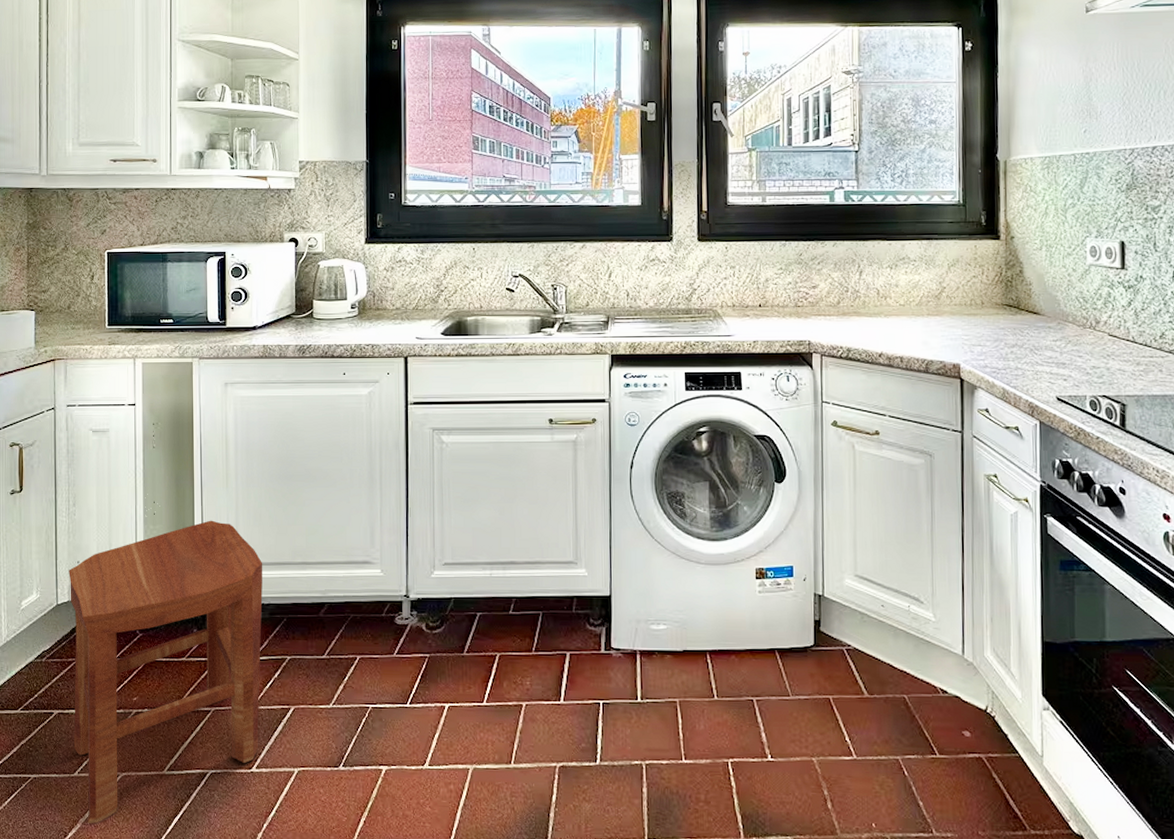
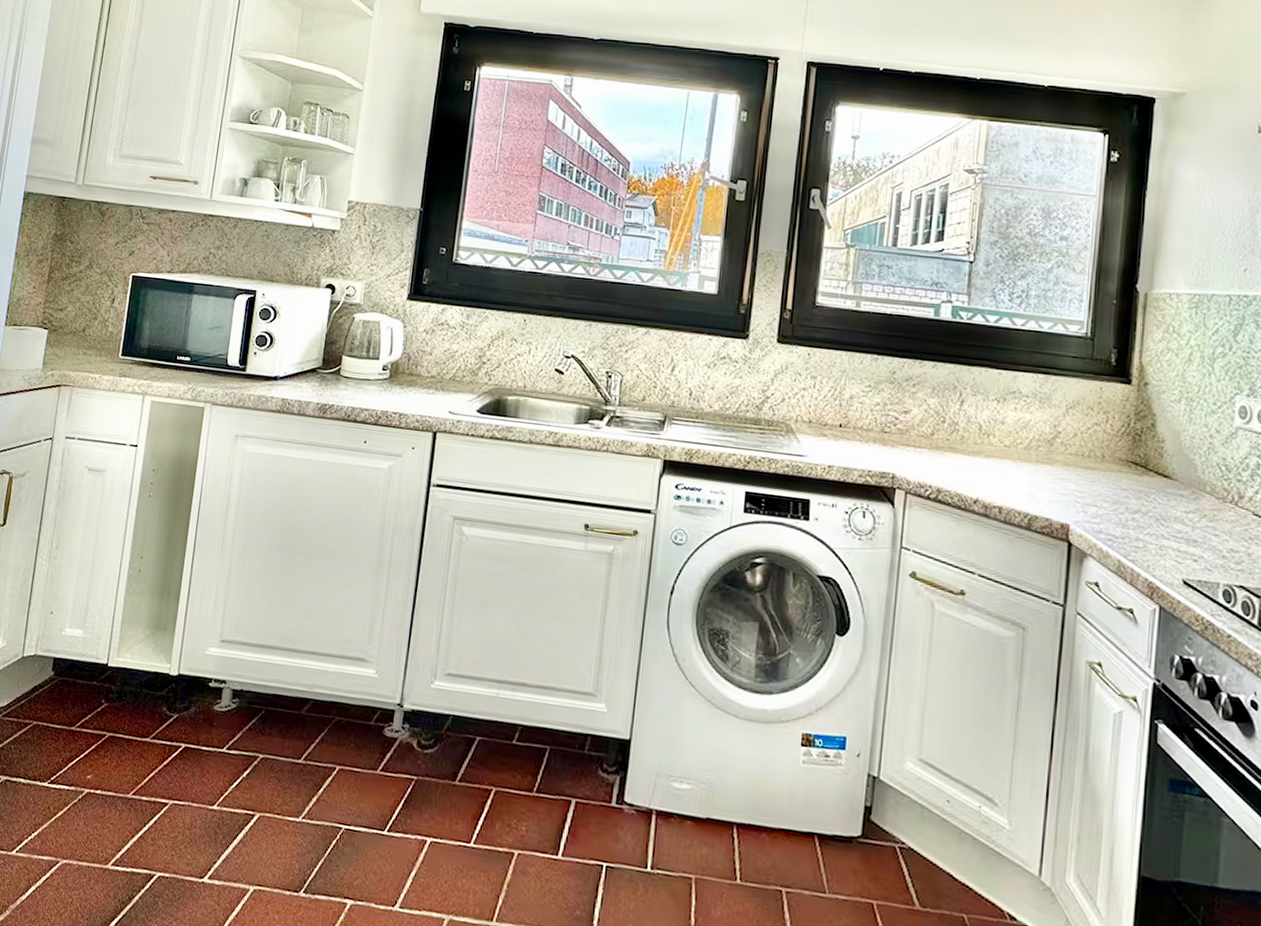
stool: present [69,520,263,824] -> none [16,586,248,913]

